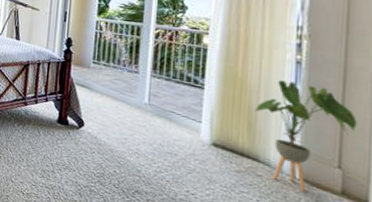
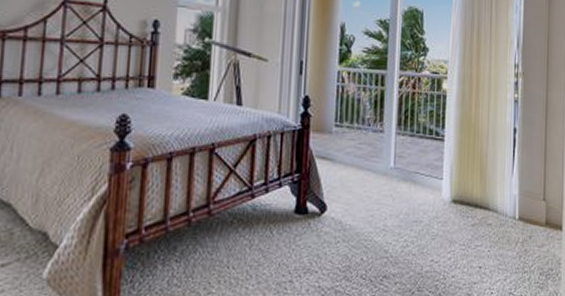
house plant: present [254,80,357,192] -> none [485,121,554,230]

